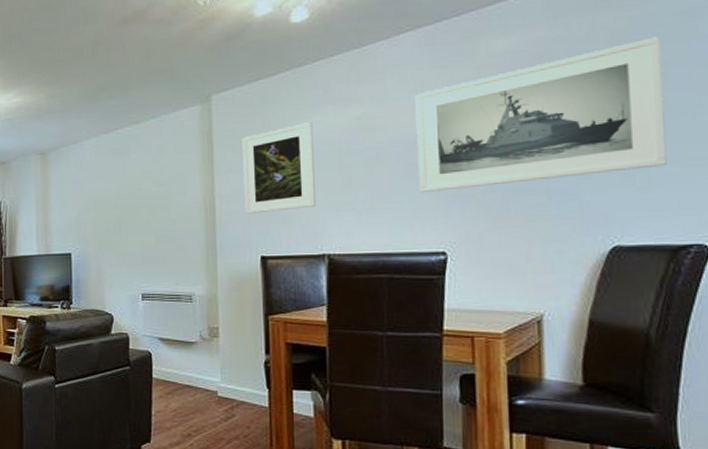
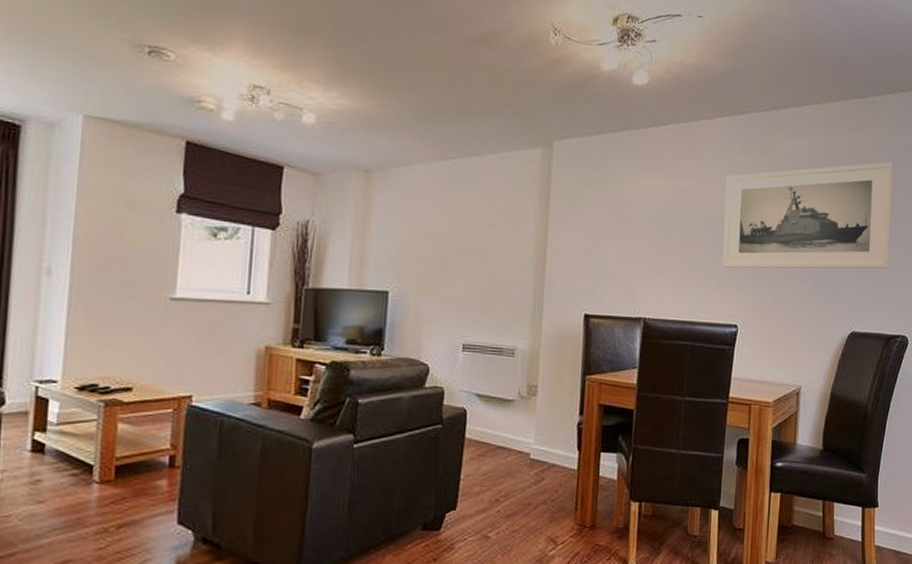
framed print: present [242,122,316,214] -> none [573,185,642,270]

